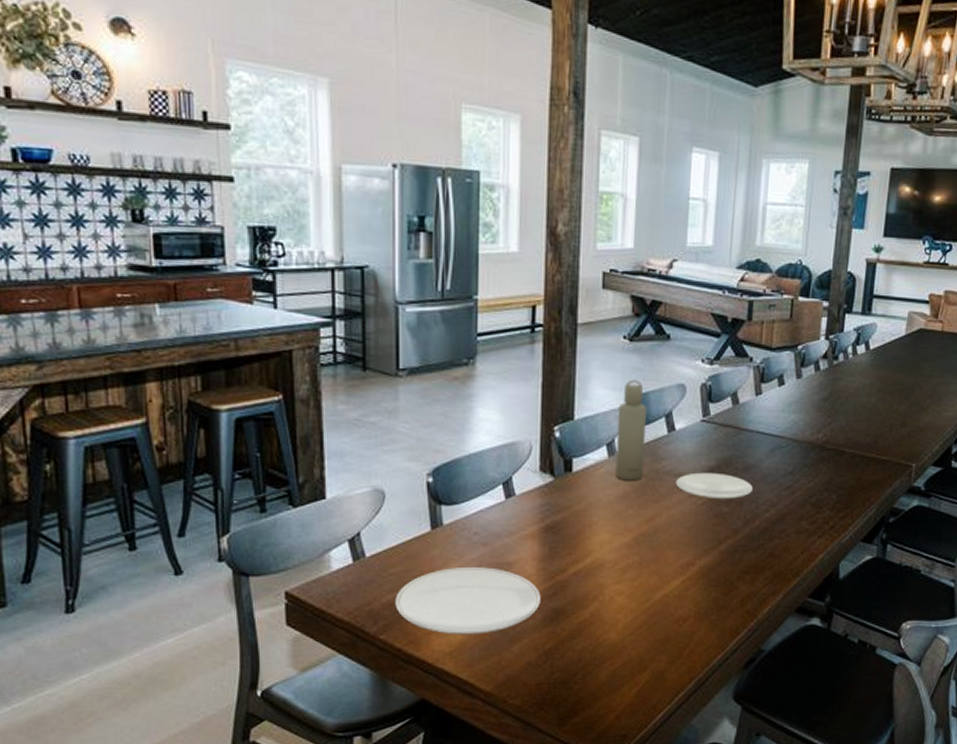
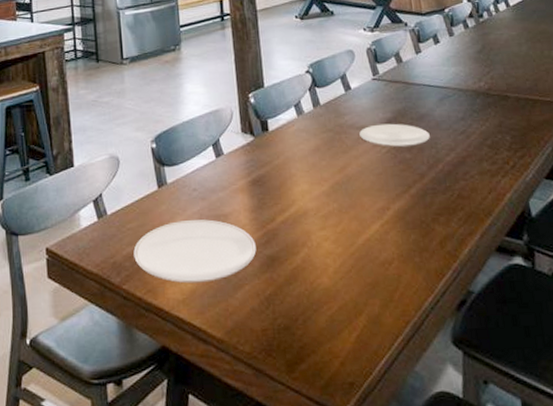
bottle: present [615,379,648,481] -> none [299,49,330,136]

